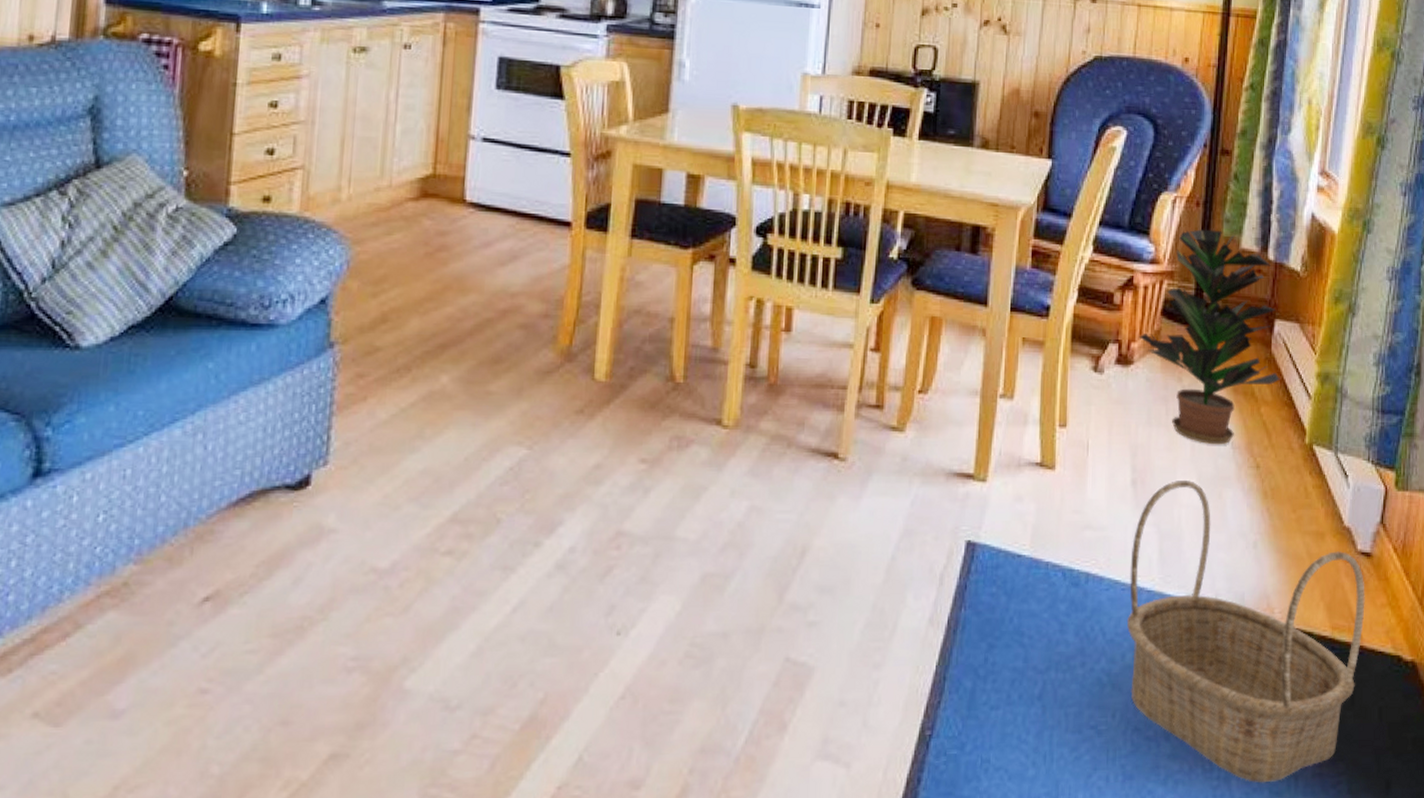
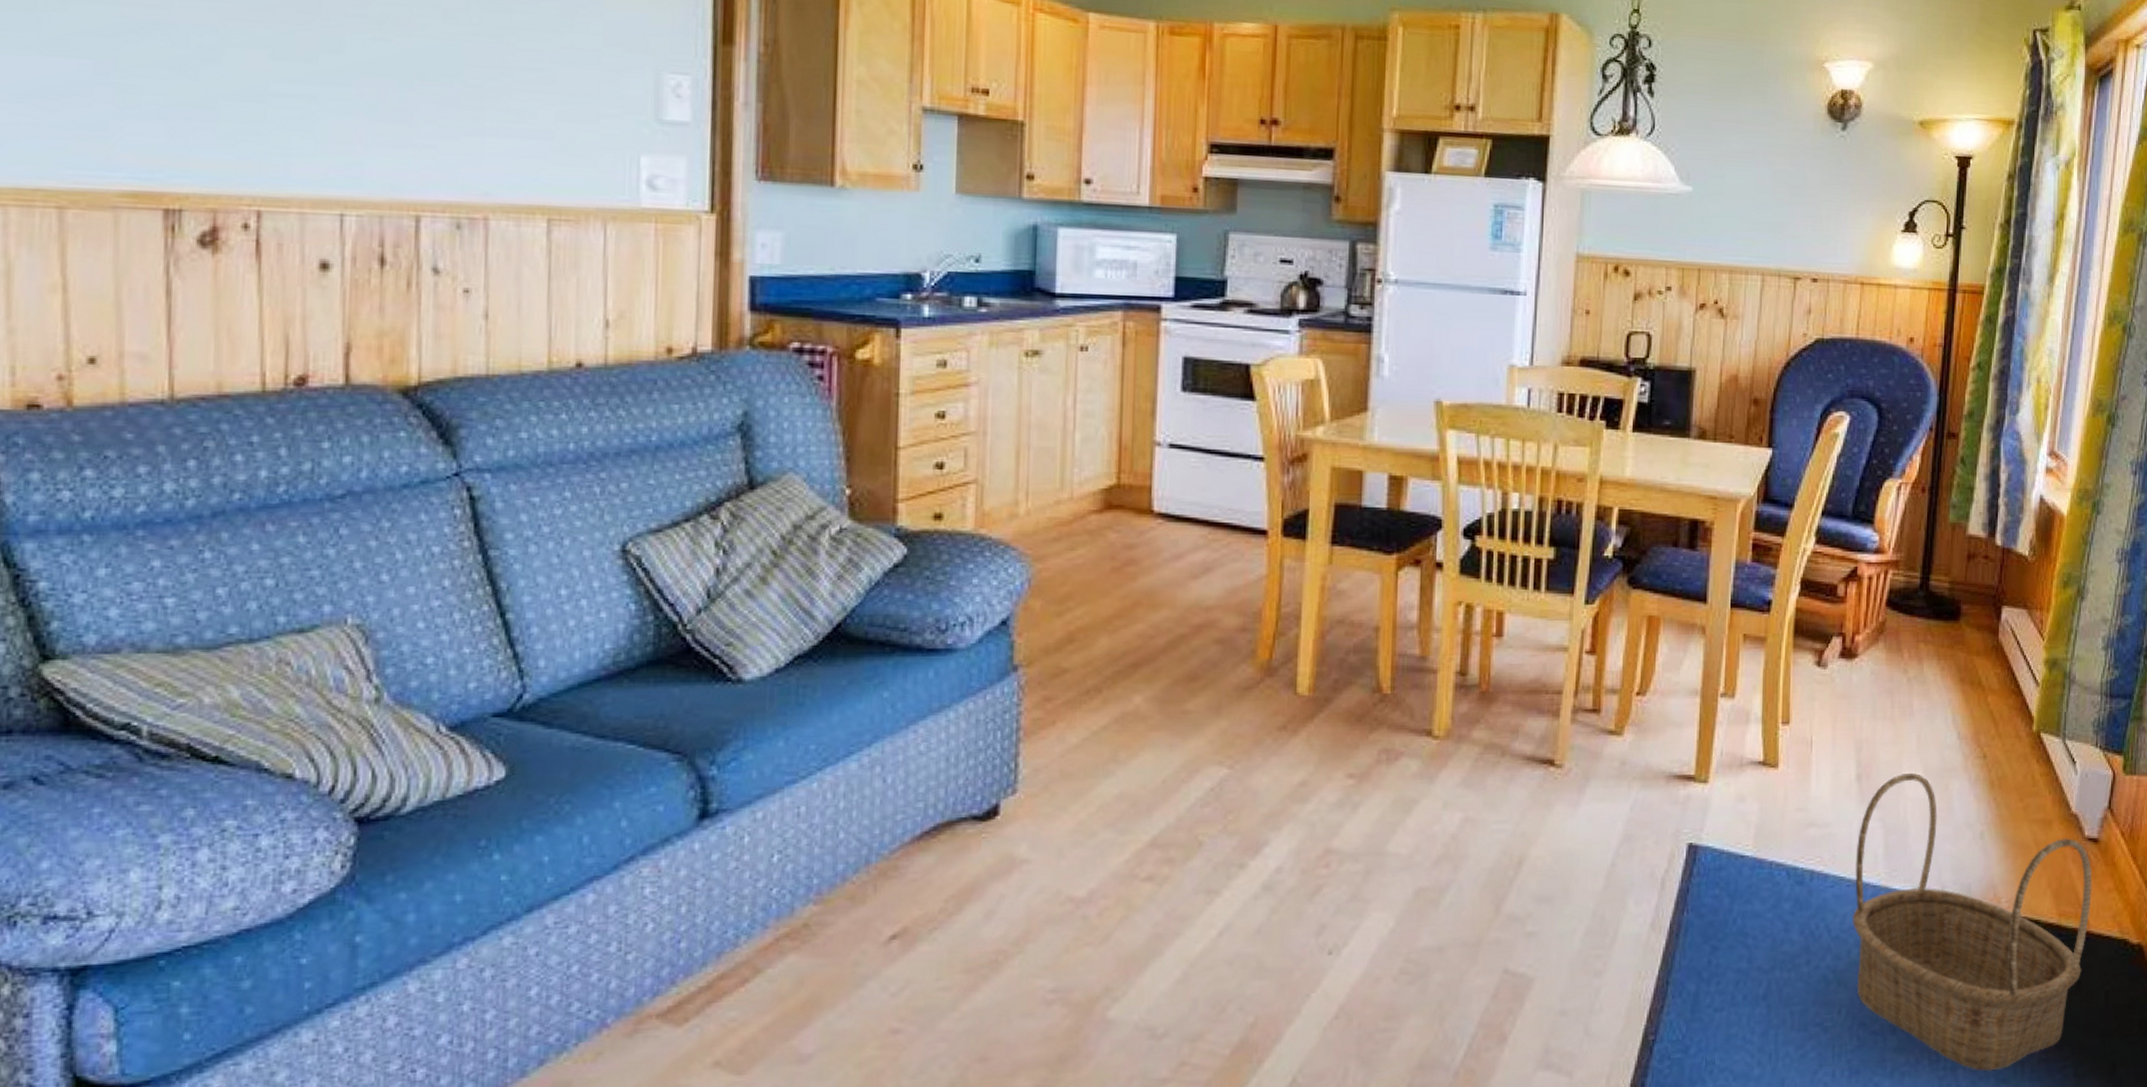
potted plant: present [1139,229,1280,445] -> none [1863,516,2007,737]

